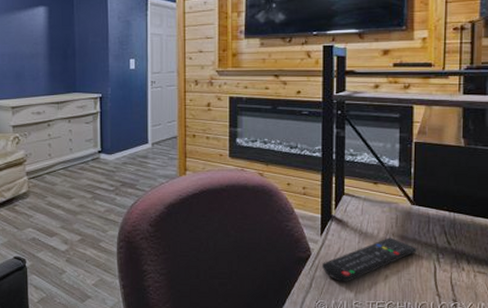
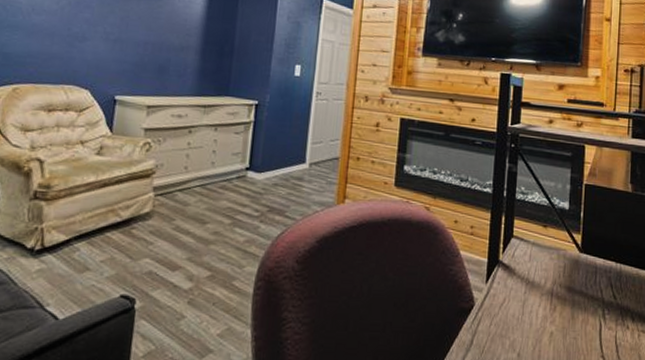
remote control: present [321,237,417,282] -> none [484,288,584,339]

